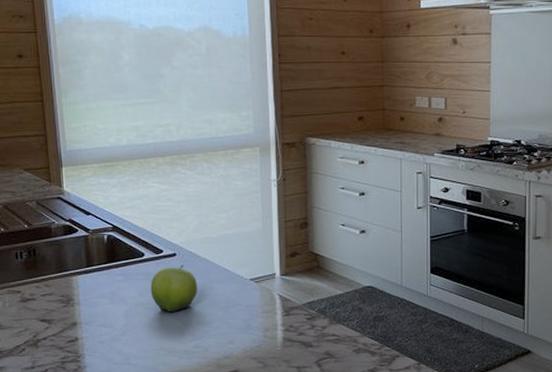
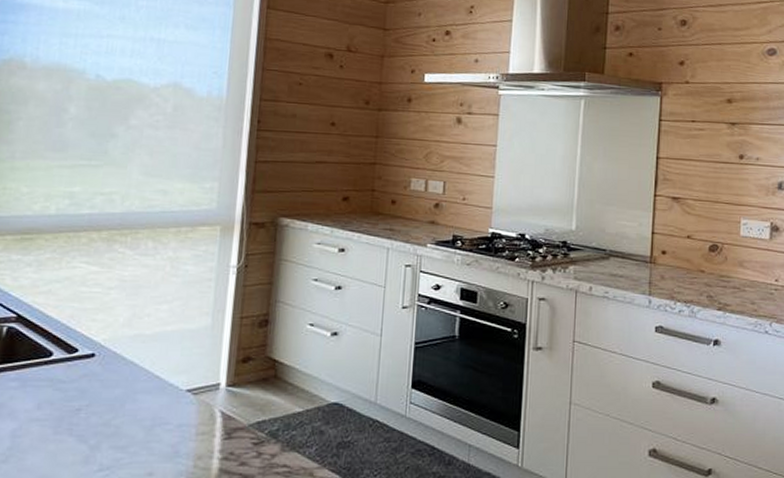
fruit: present [150,264,197,312] -> none [52,368,117,431]

